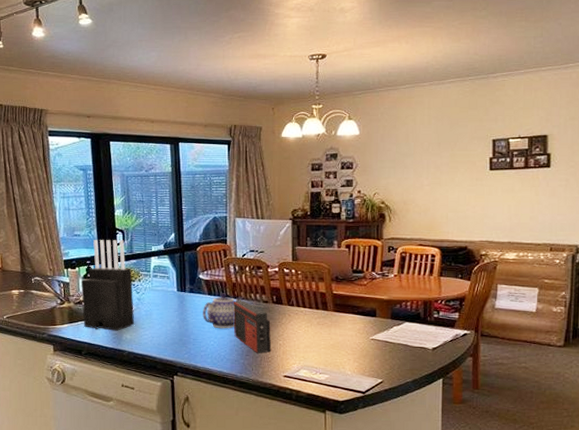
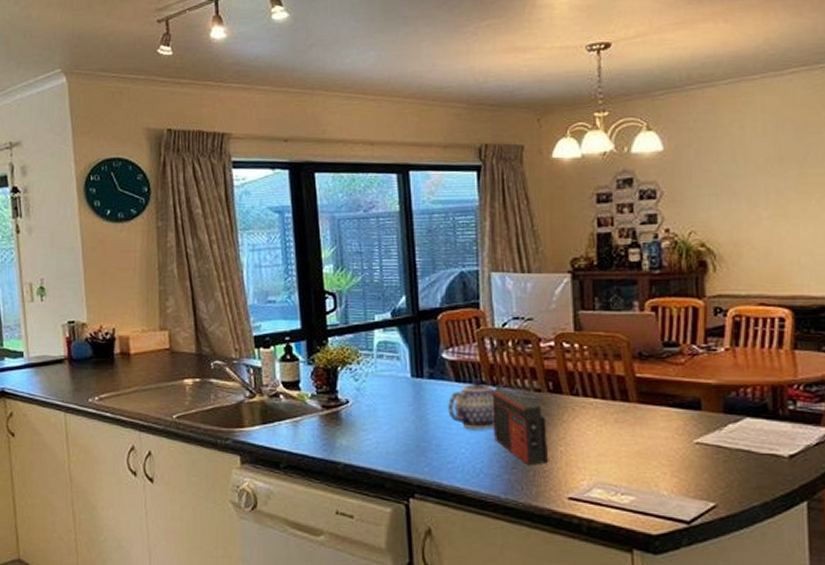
knife block: present [80,239,134,331] -> none [277,306,352,434]

